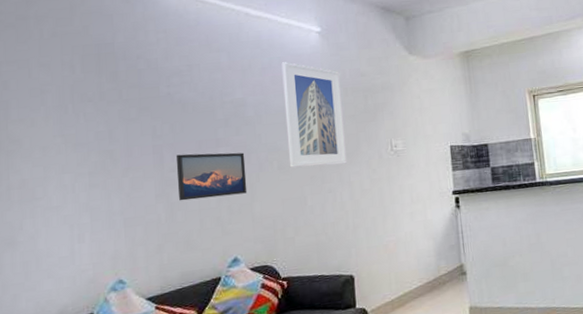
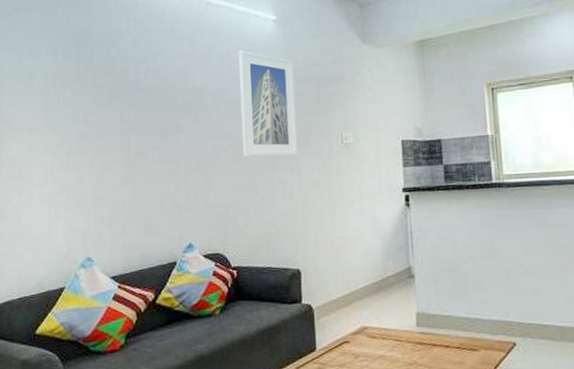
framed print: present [175,152,247,201] -> none [140,139,203,185]

